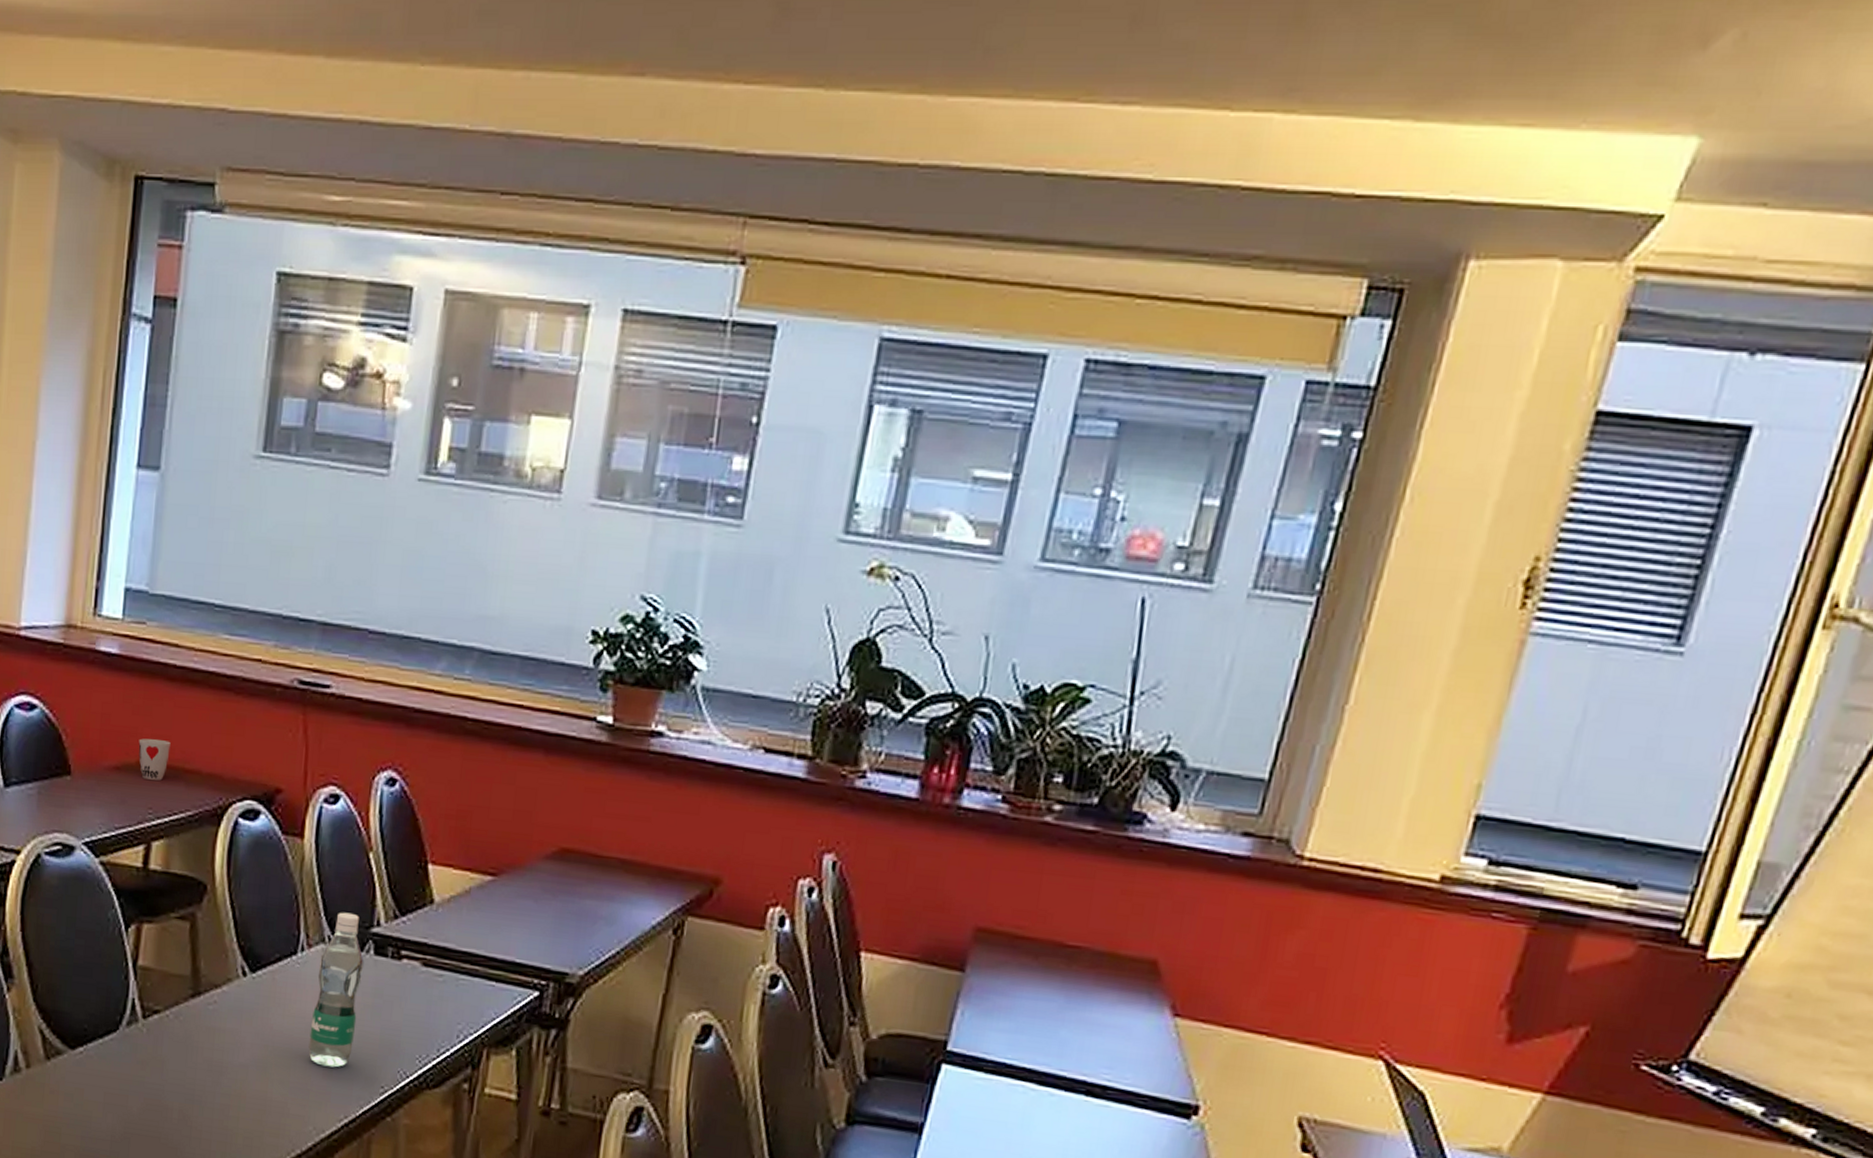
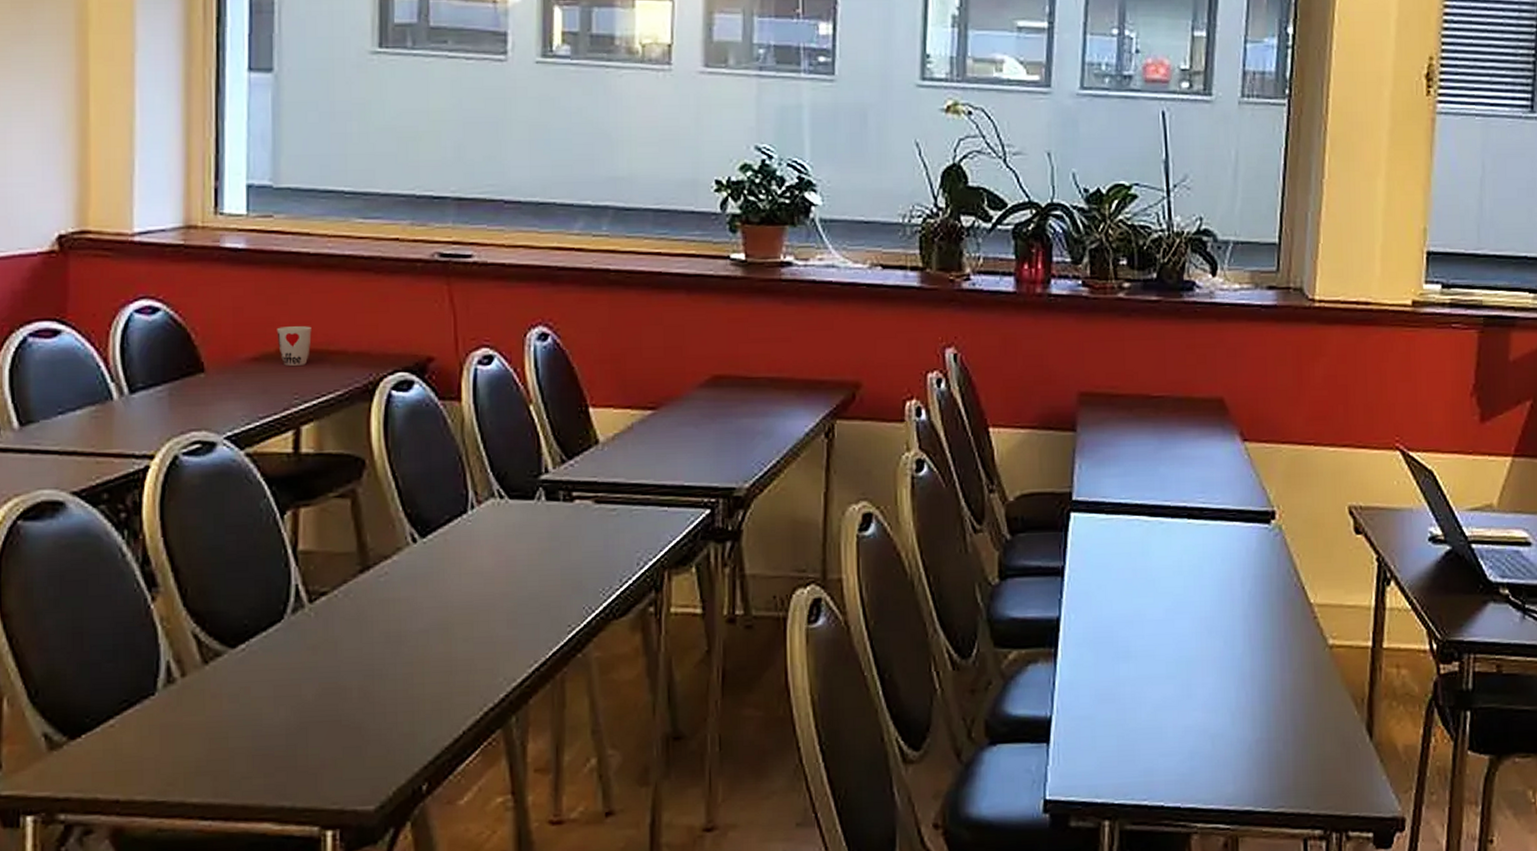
bottle: present [308,912,365,1068] -> none [489,464,537,616]

